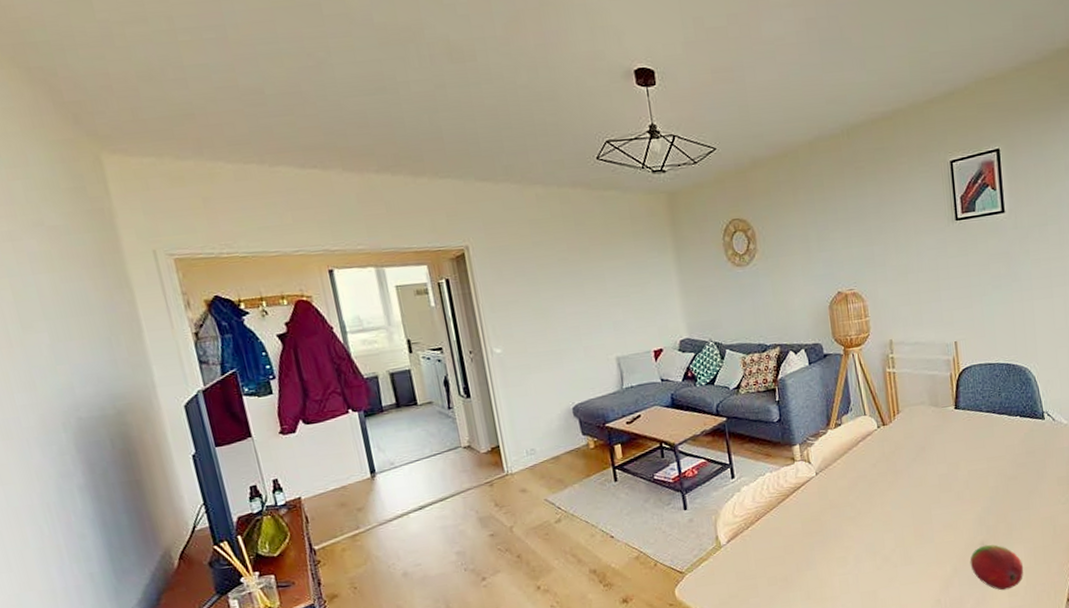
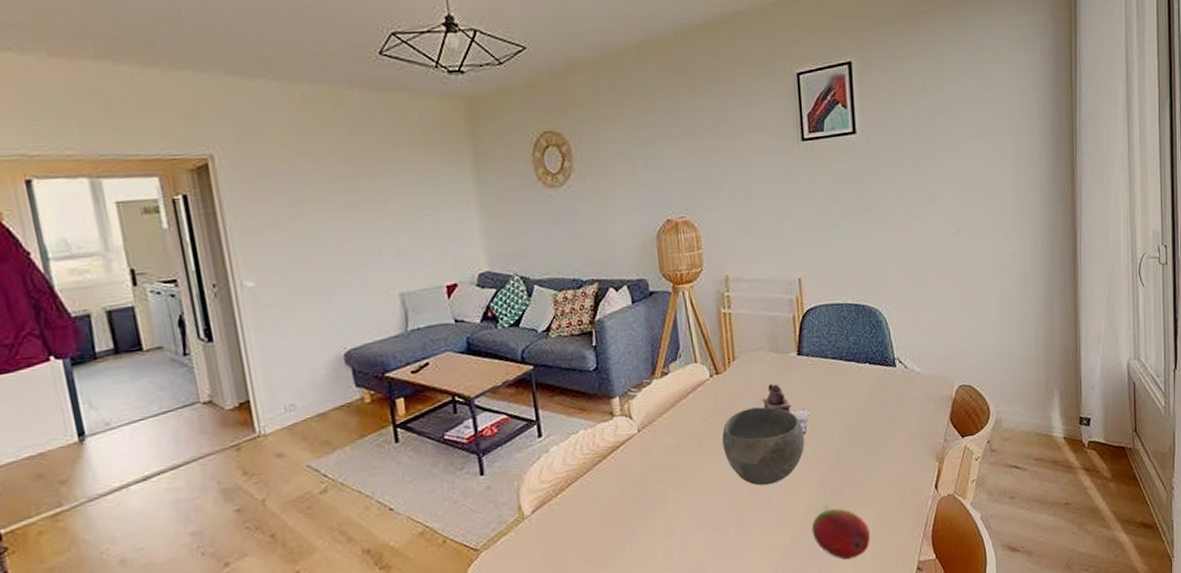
bowl: none [889,454,963,523] -> present [722,406,805,486]
teapot: none [924,434,967,479] -> present [762,384,810,435]

